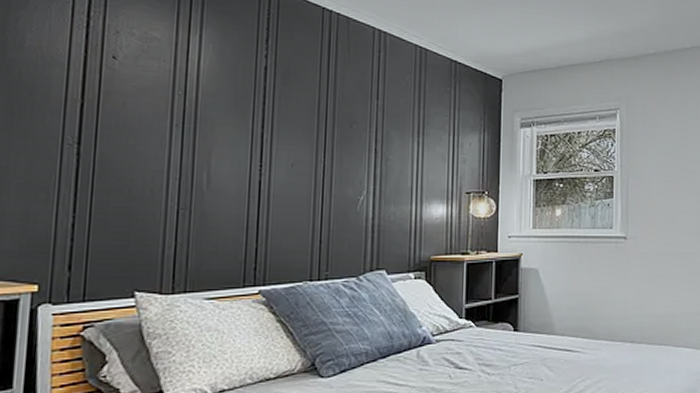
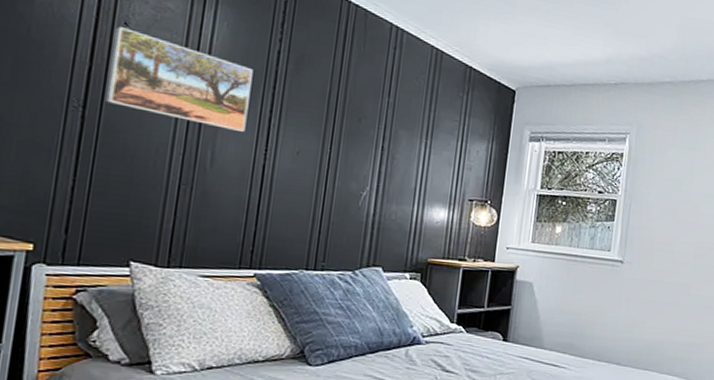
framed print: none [99,61,242,150] -> present [105,26,253,132]

